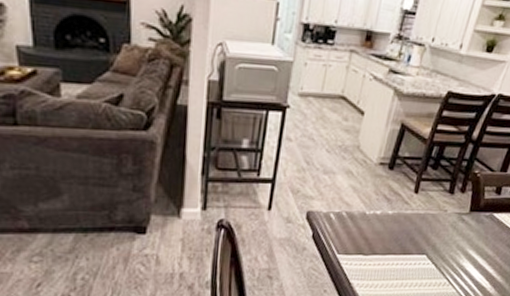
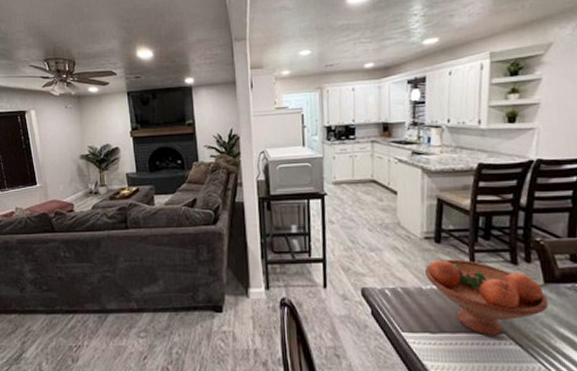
fruit bowl: none [372,186,469,257] -> present [425,259,549,336]

